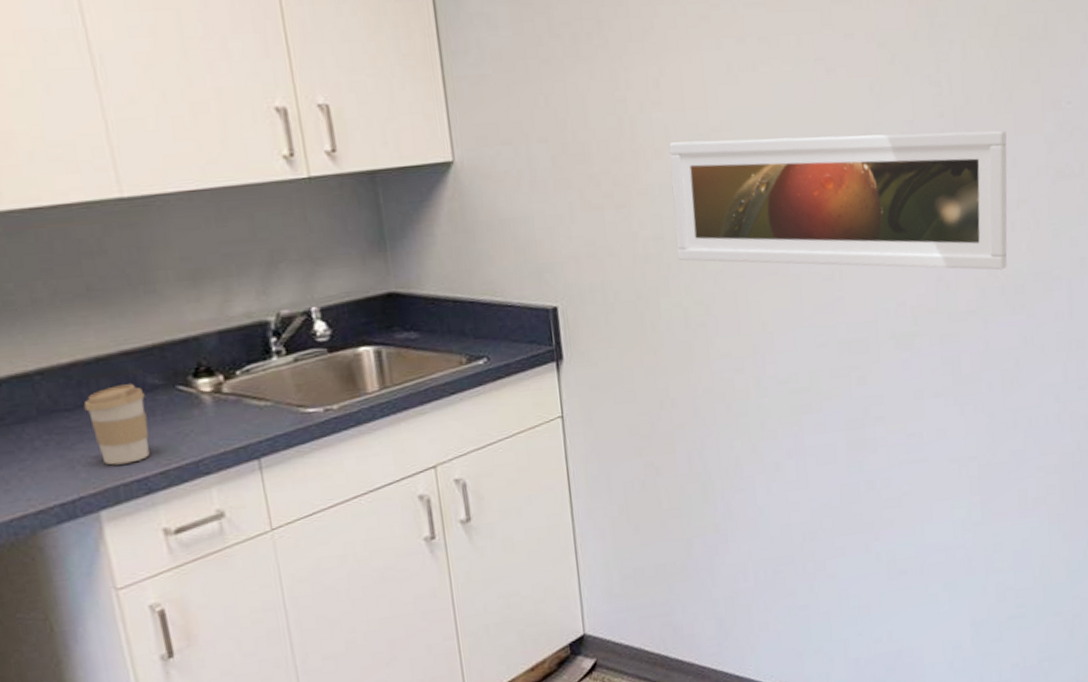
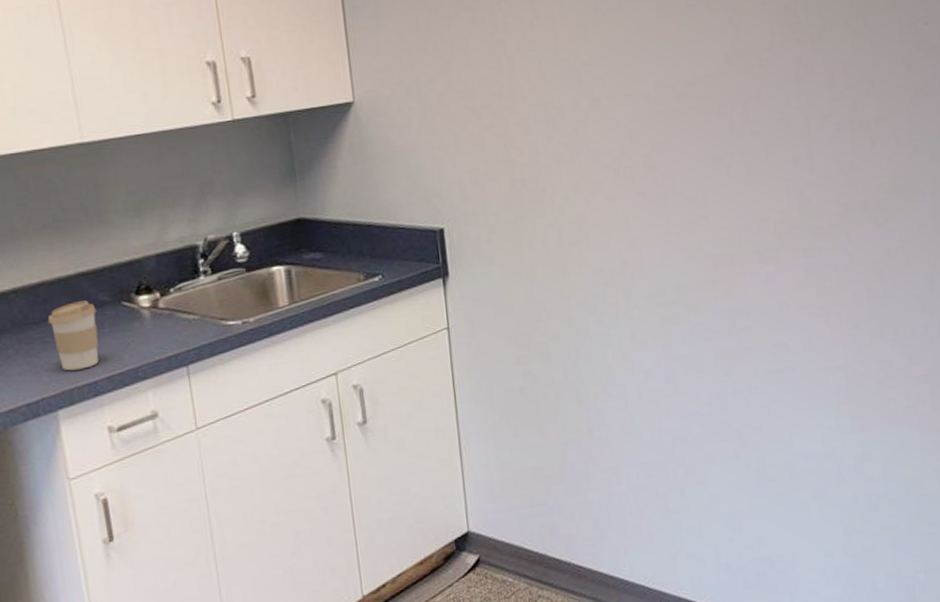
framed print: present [669,130,1007,270] -> none [543,53,868,186]

